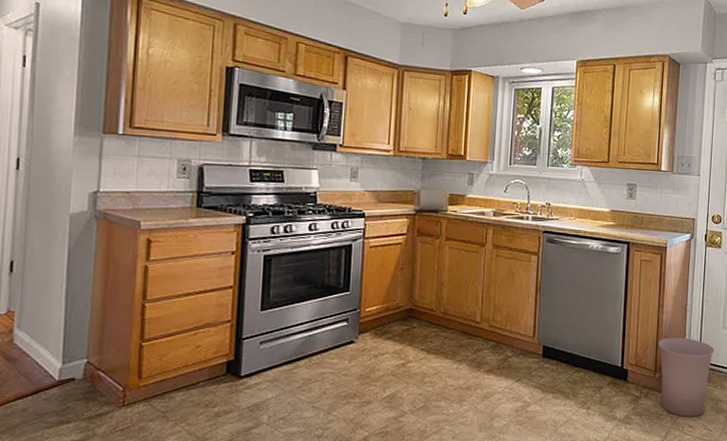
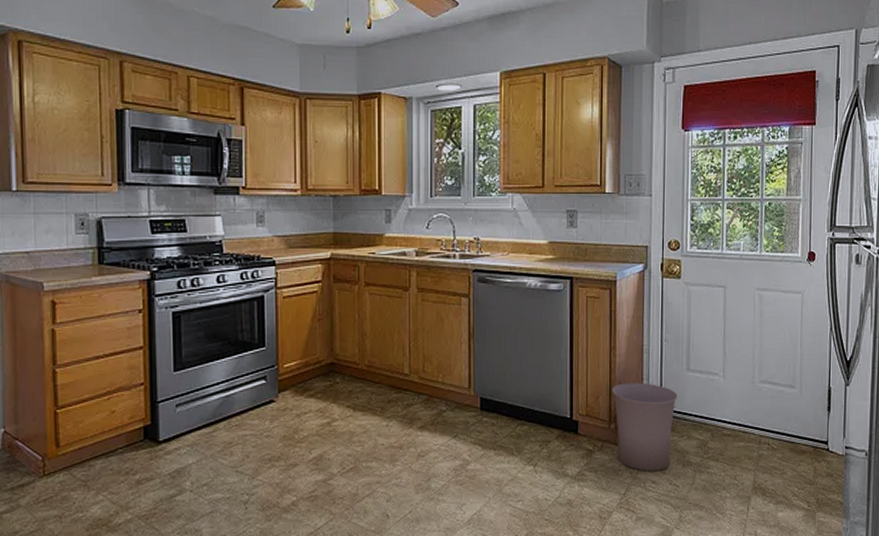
toaster: present [411,187,450,213] -> none [324,228,366,257]

